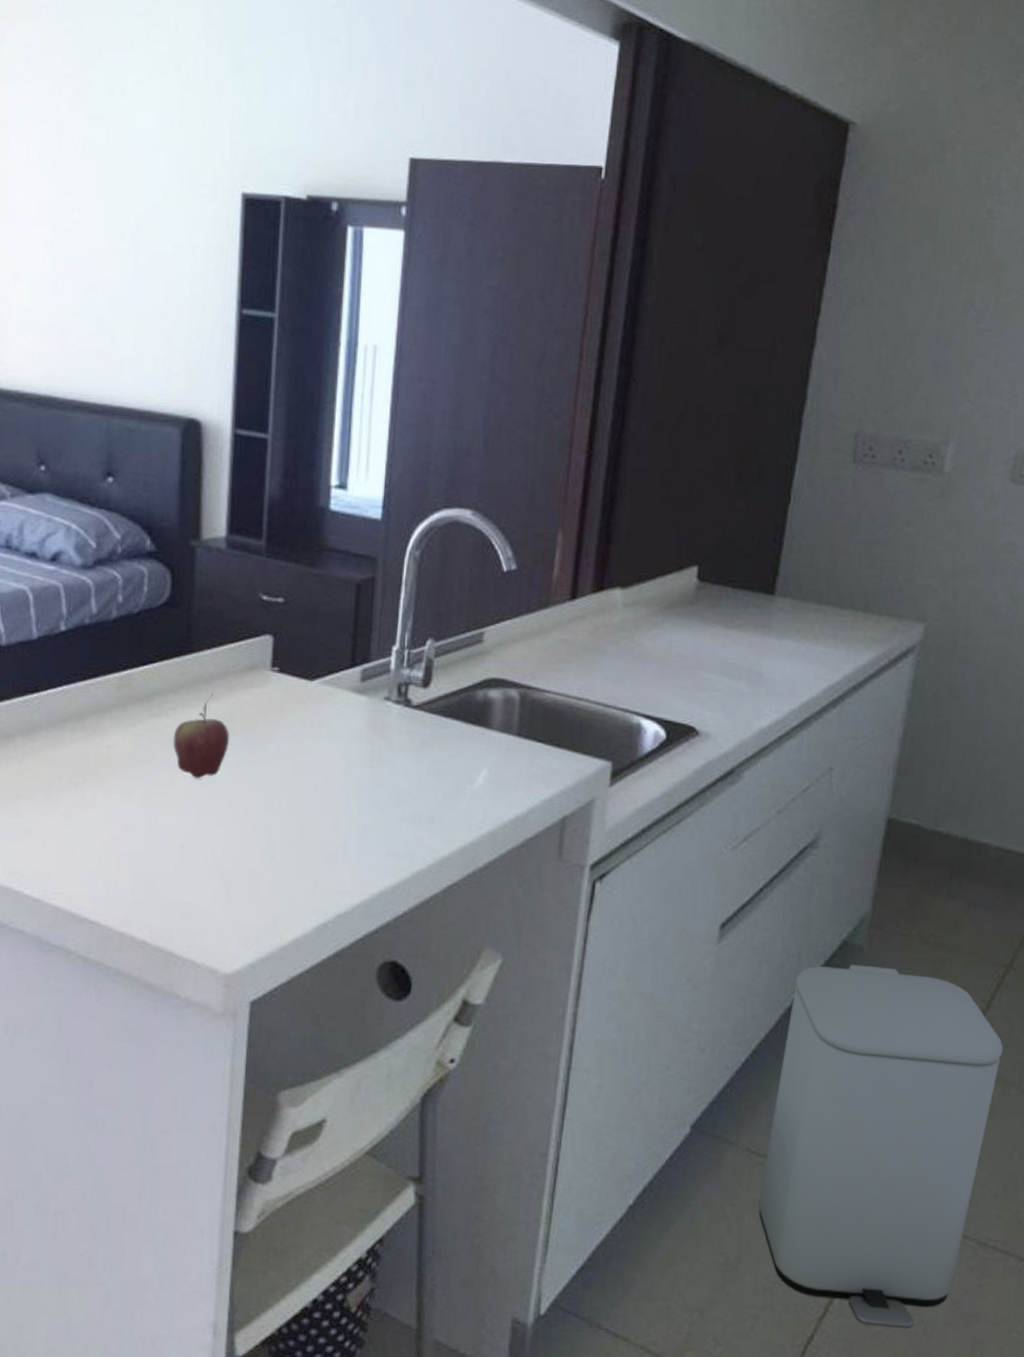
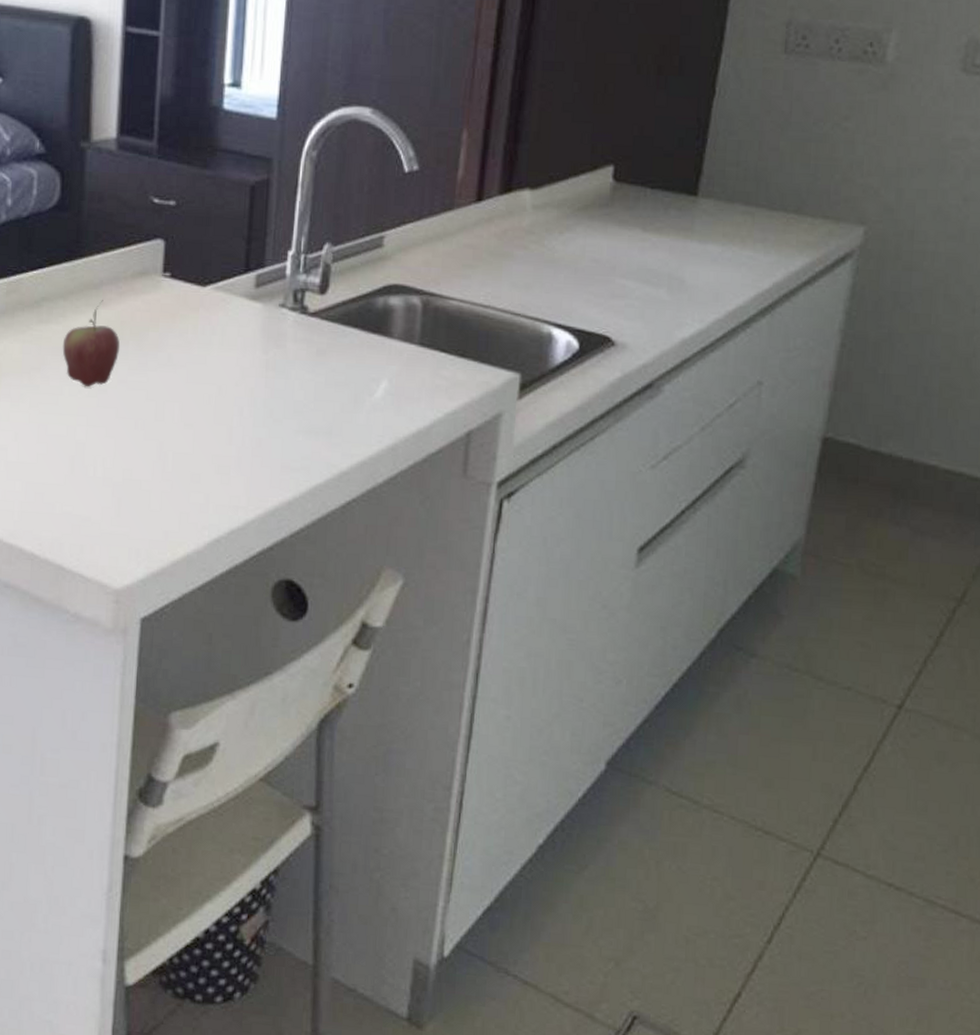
pedal bin: present [758,964,1004,1329] -> none [680,594,954,991]

